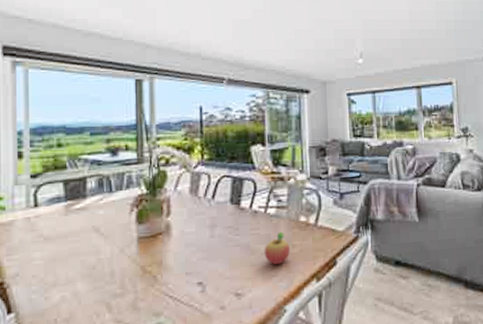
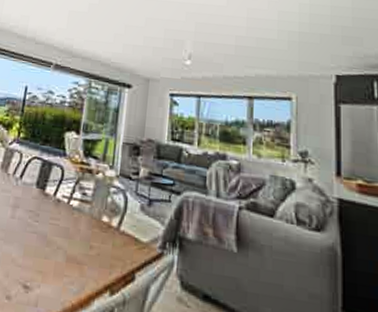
fruit: present [264,231,291,265] -> none [59,227,88,264]

